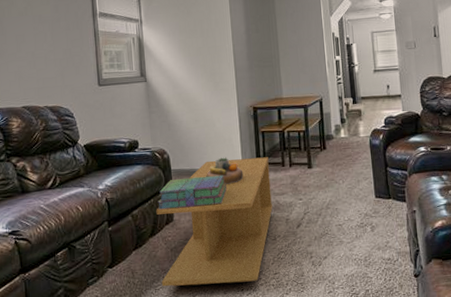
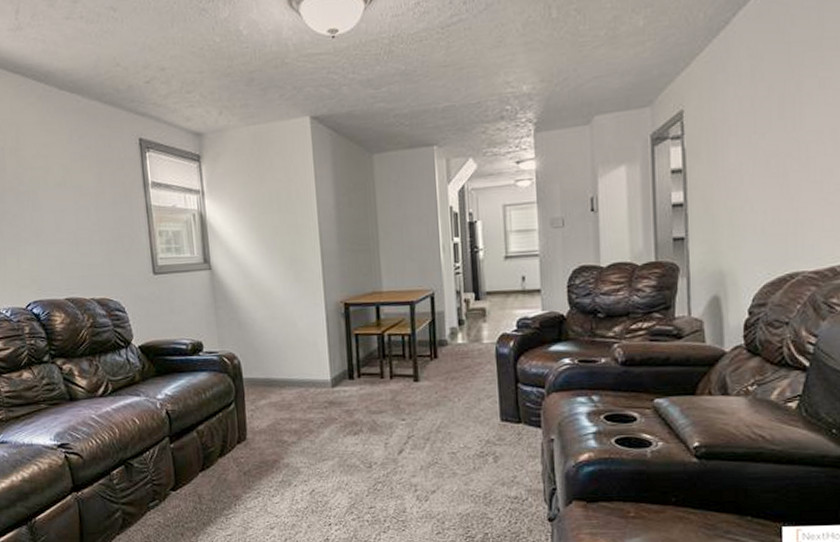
coffee table: present [156,157,273,287] -> none [225,366,368,516]
stack of books: present [158,175,227,210] -> none [227,387,311,426]
decorative bowl: present [206,157,244,185] -> none [285,365,332,398]

